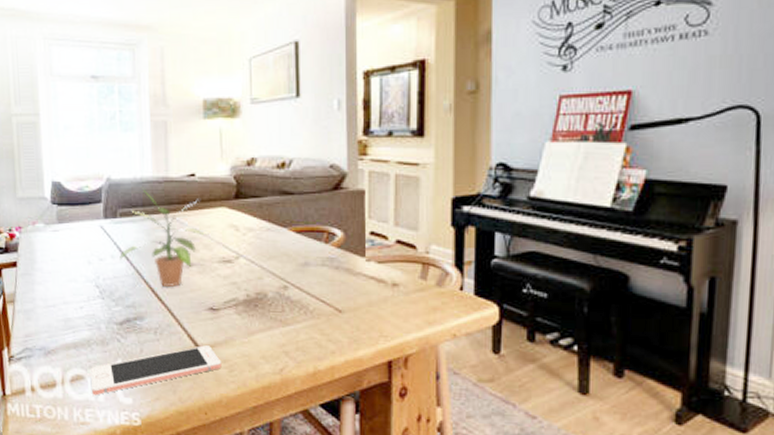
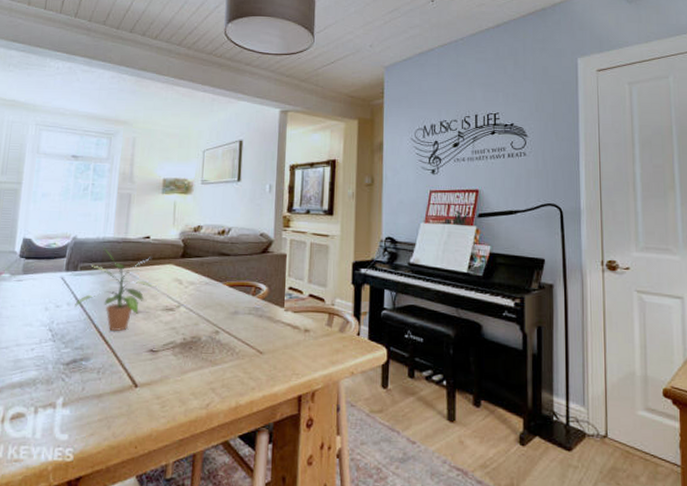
cell phone: present [90,345,222,396] -> none [30,383,155,433]

